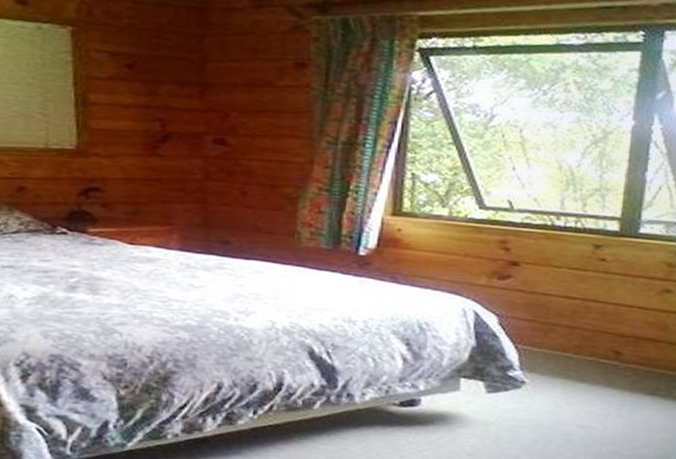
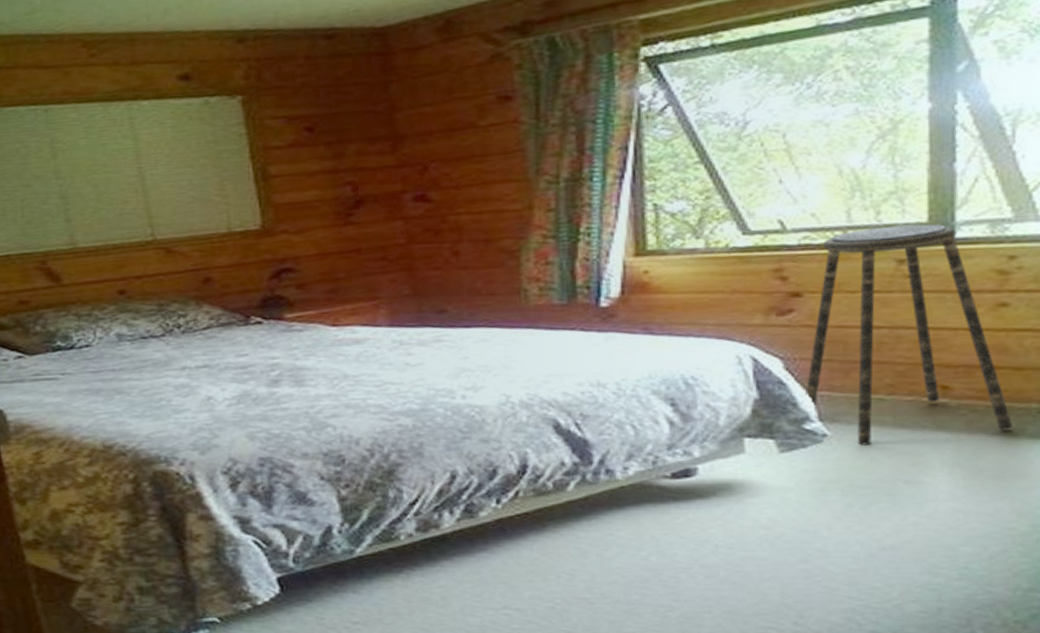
stool: none [512,216,663,394] -> present [805,223,1012,446]

